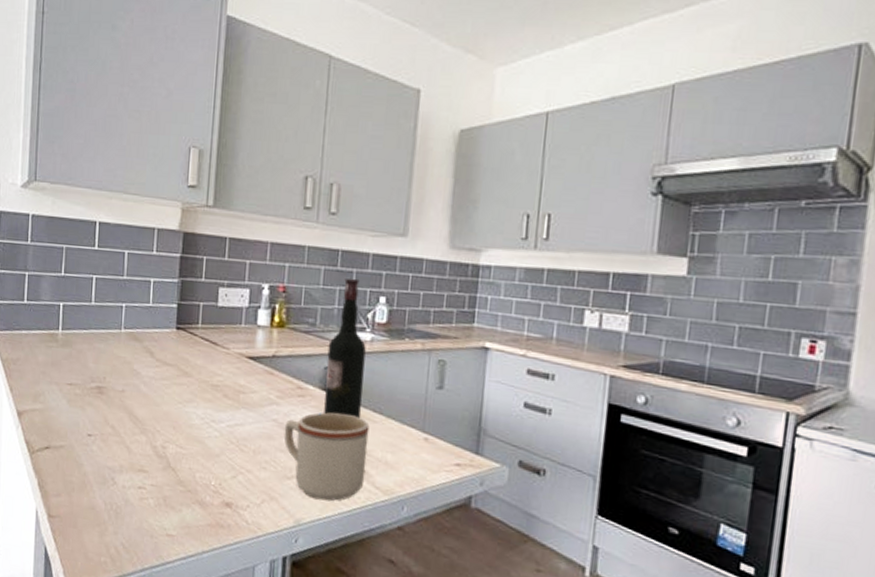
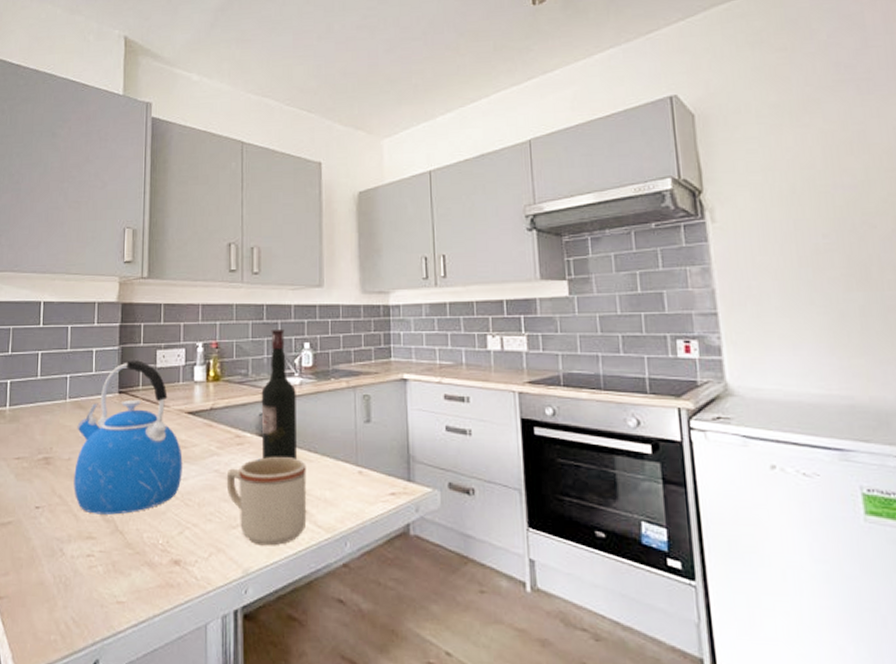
kettle: none [127,295,240,452] -> present [74,360,183,515]

